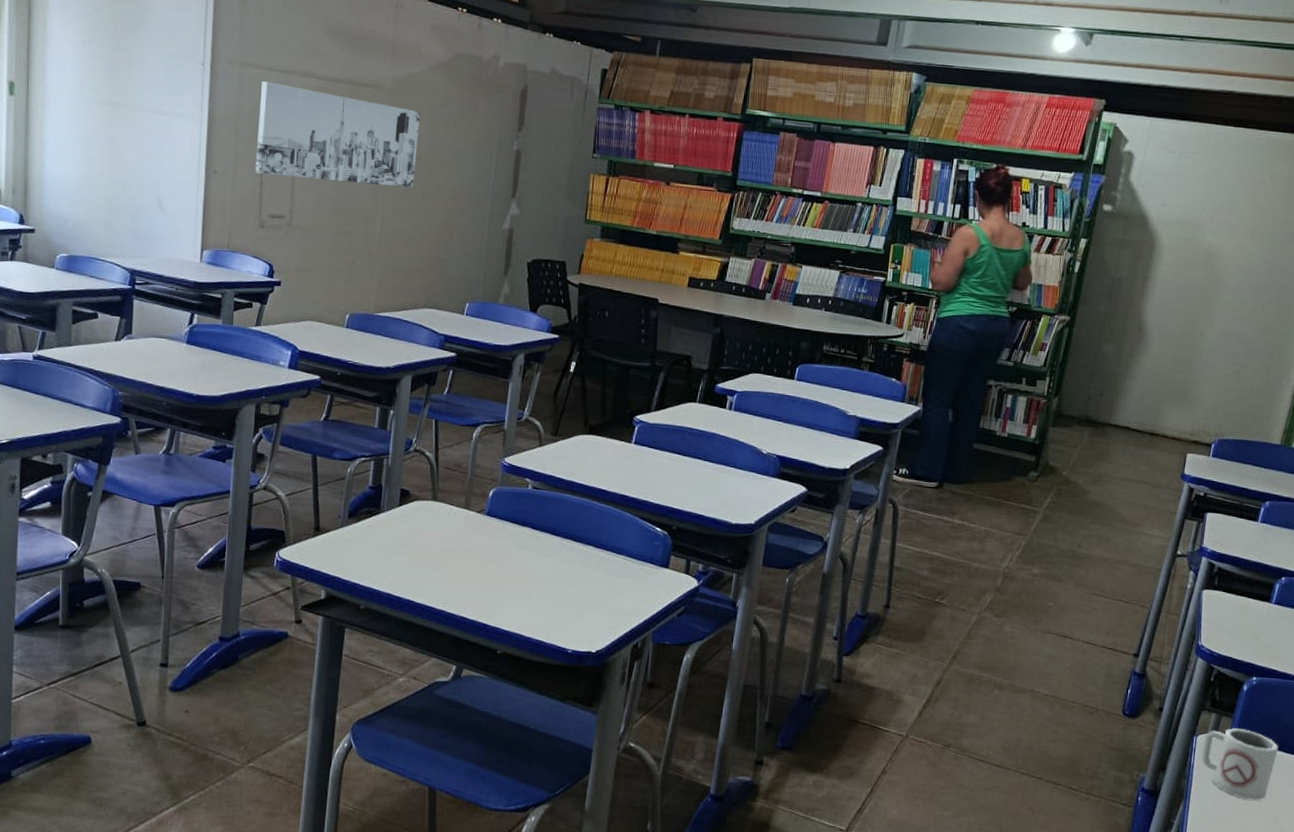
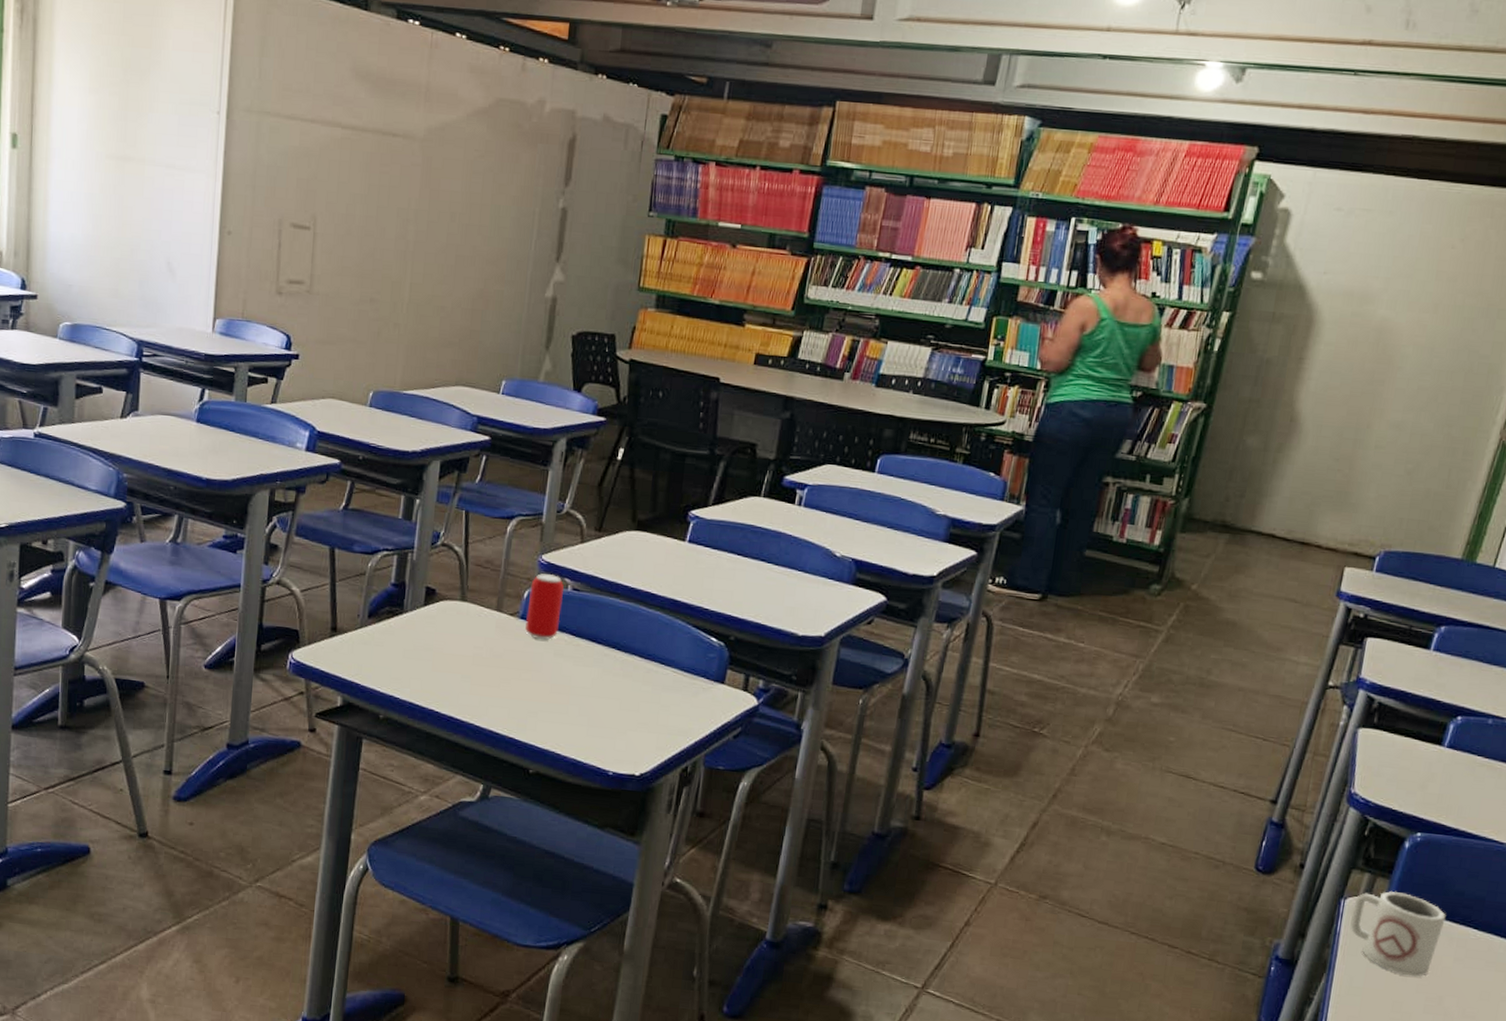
wall art: present [255,81,421,188] -> none [273,131,456,251]
beverage can: none [491,474,525,533] -> present [525,574,564,640]

